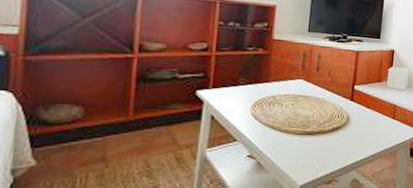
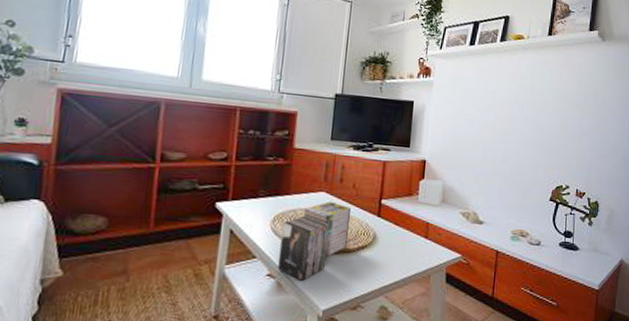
magazine: none [258,88,327,160] -> present [278,201,351,281]

